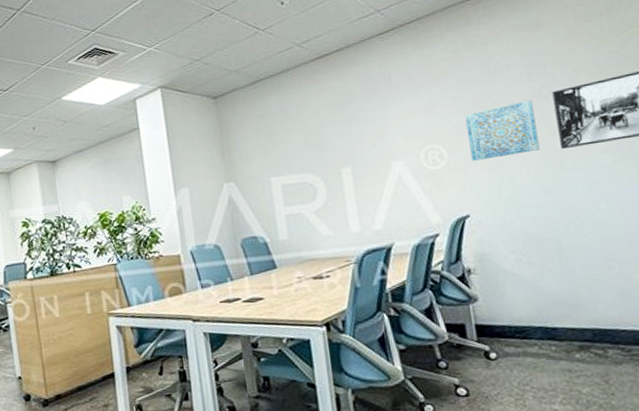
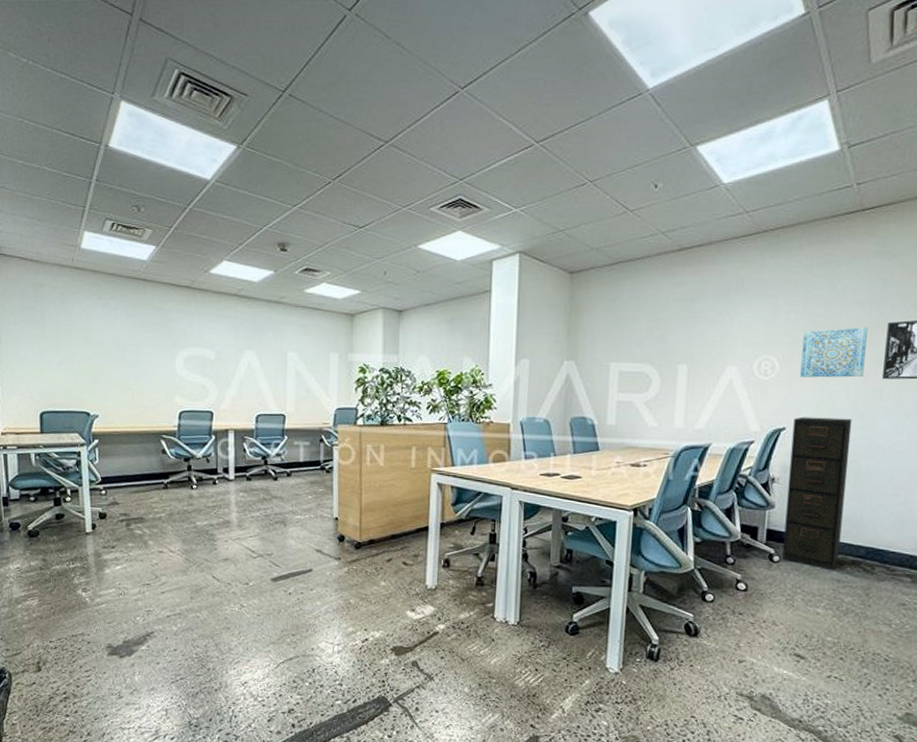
filing cabinet: none [476,195,563,360] -> present [782,417,852,570]

